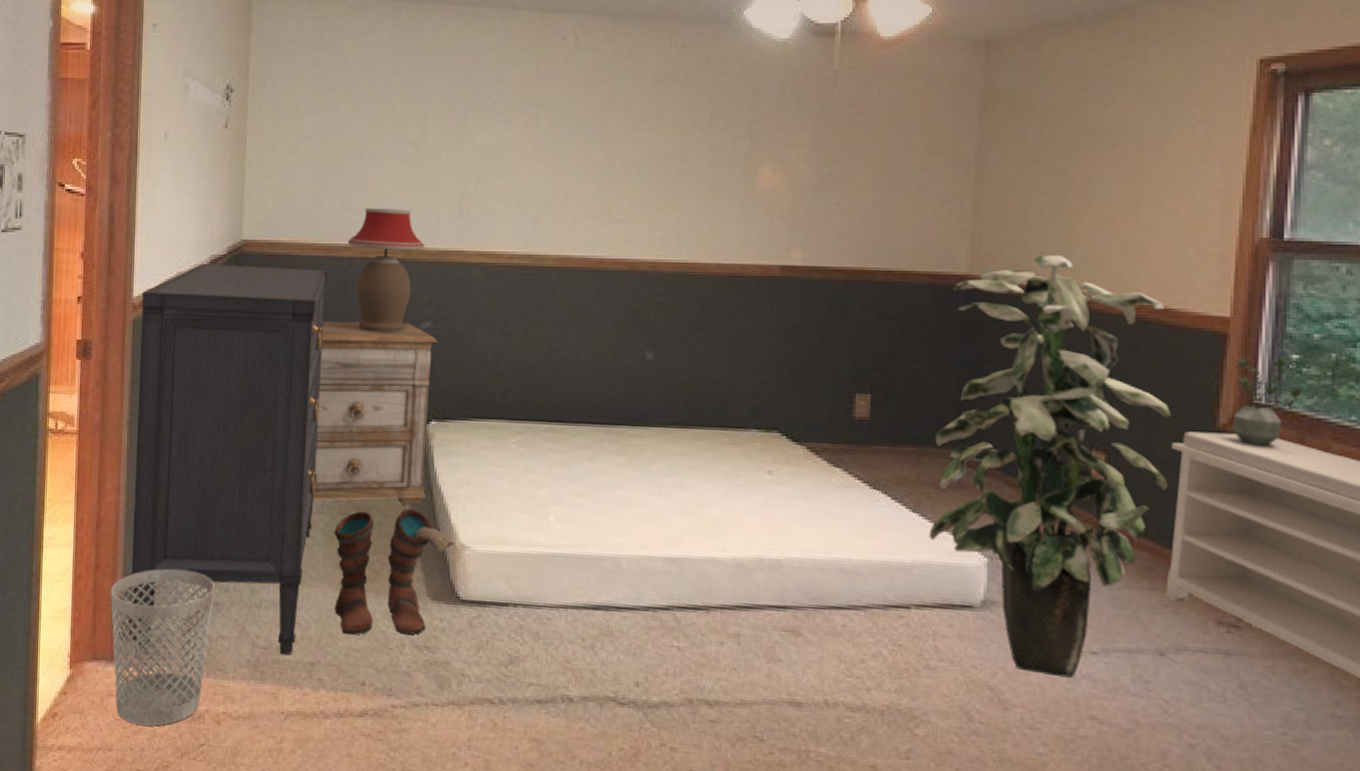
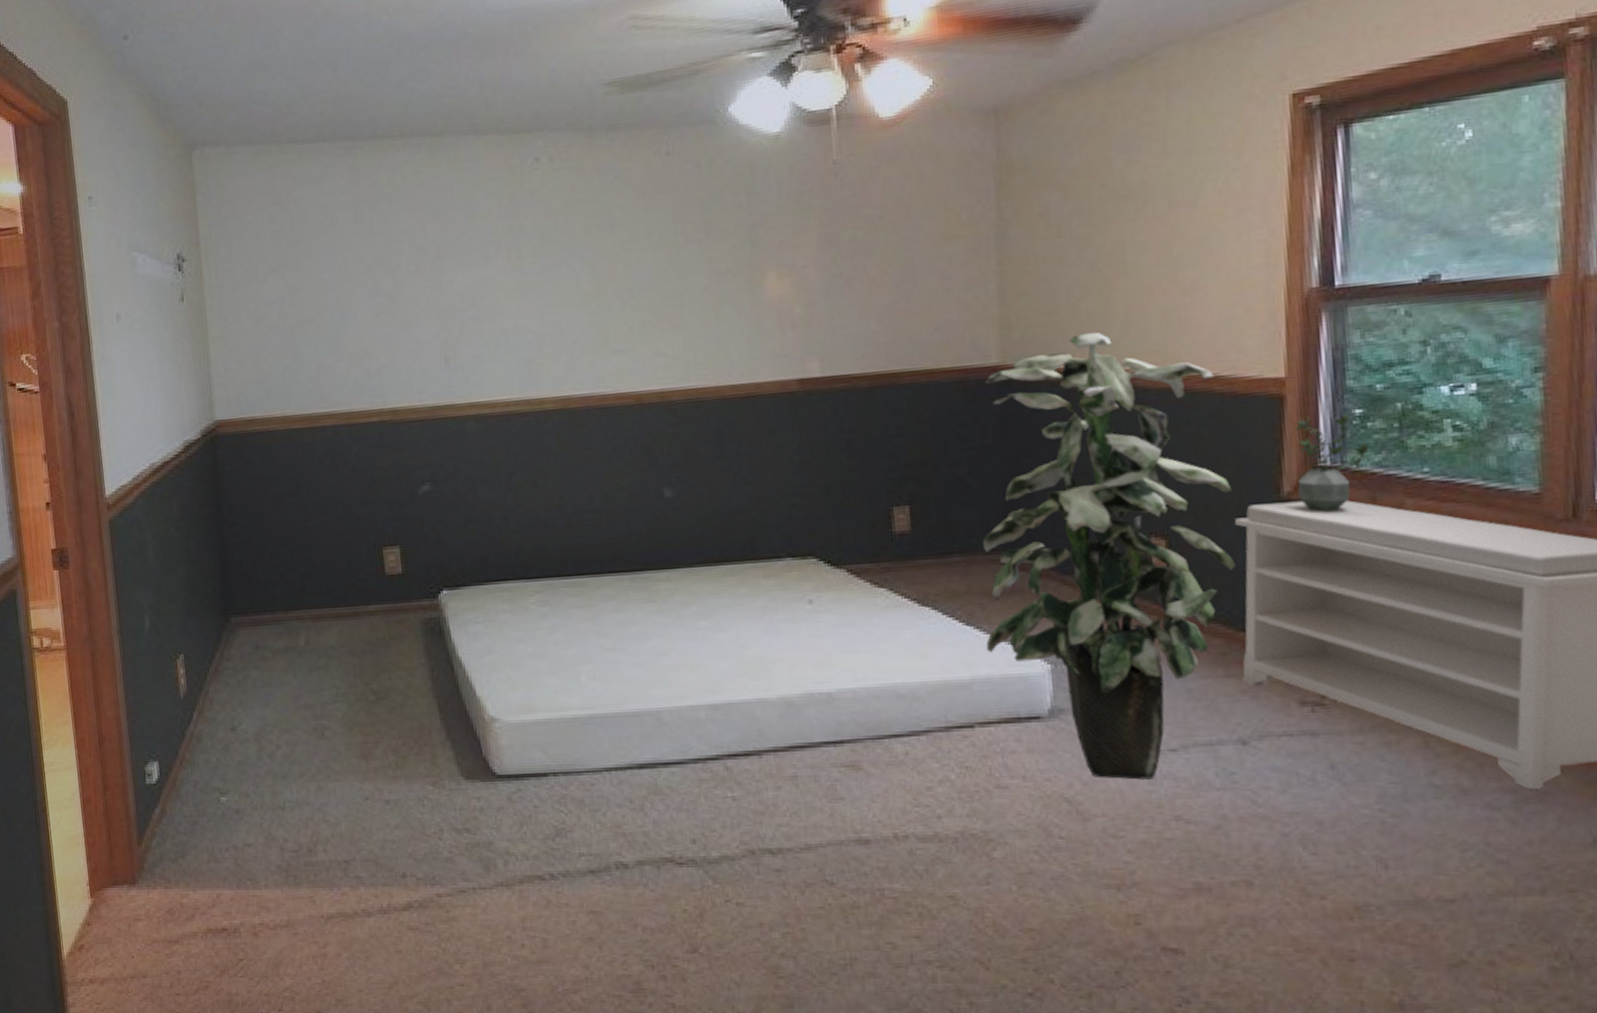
wastebasket: present [111,568,214,726] -> none [123,779,234,947]
dresser: present [131,264,327,655] -> none [115,442,330,872]
nightstand: present [312,321,437,505] -> none [313,489,446,690]
boots: present [334,508,455,635] -> none [353,685,483,827]
table lamp: present [347,207,425,333] -> none [329,367,413,503]

